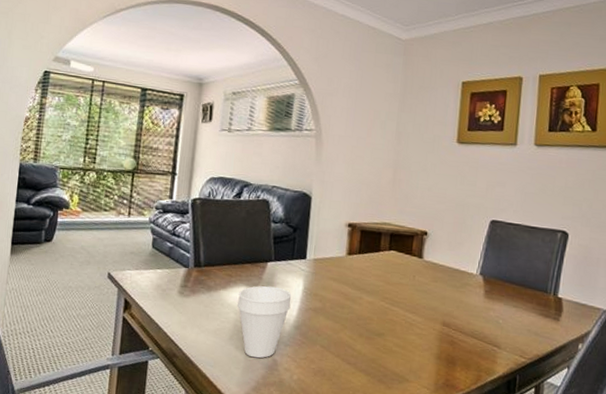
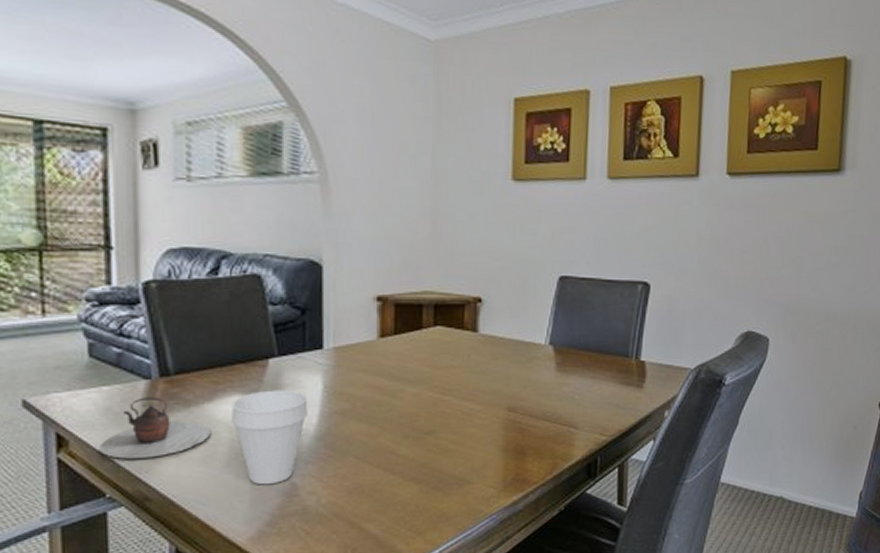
teapot: none [149,280,223,326] -> present [98,397,212,459]

